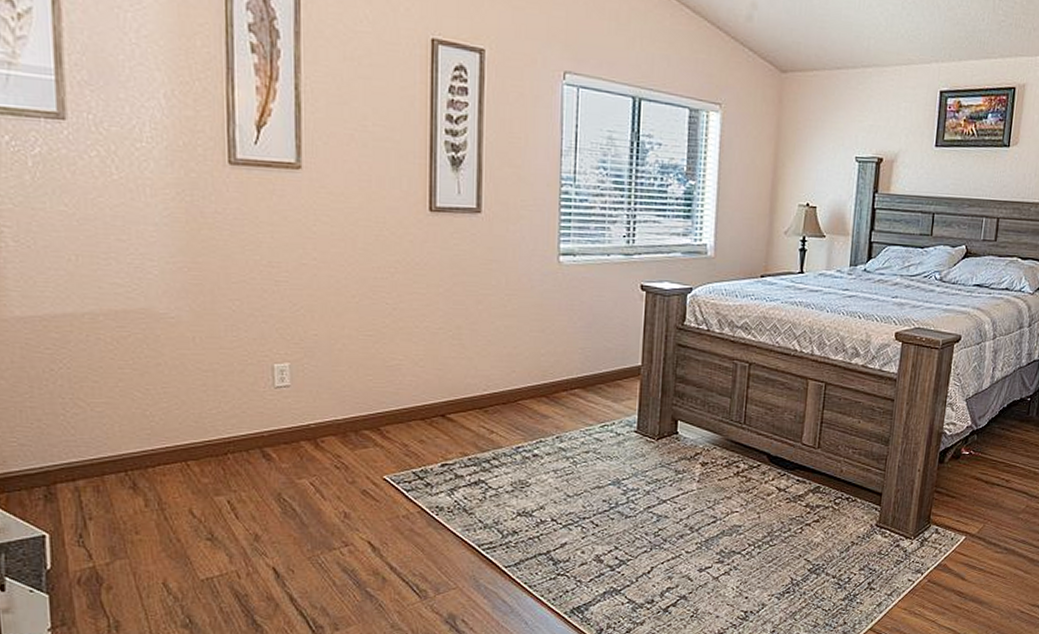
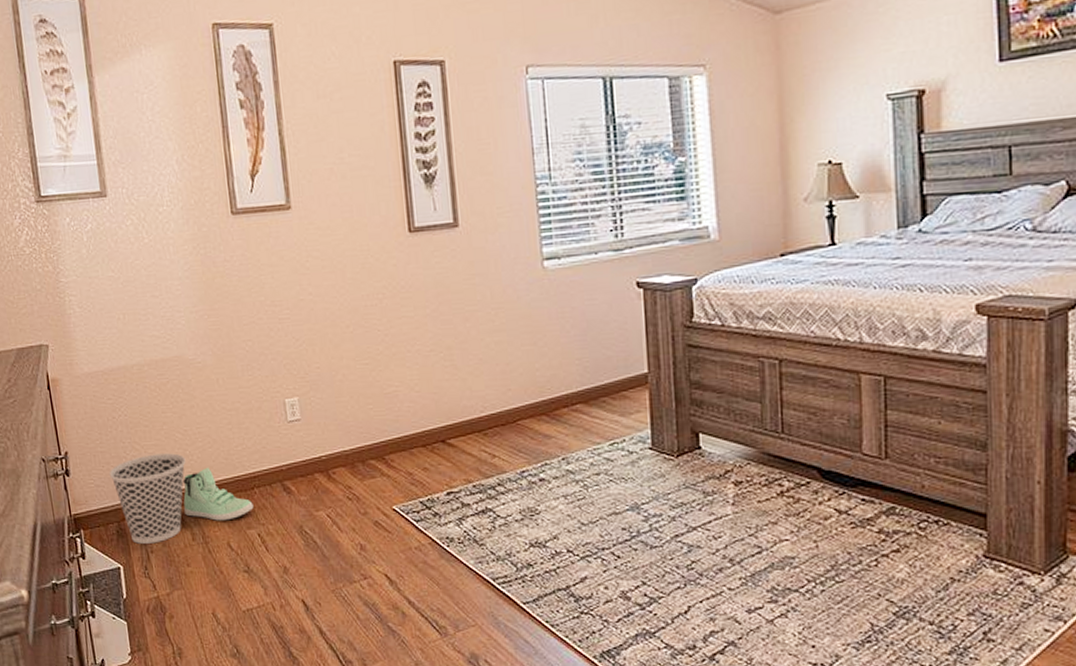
wastebasket: none [39,413,145,510] -> present [109,453,186,544]
sneaker: none [136,429,225,487] -> present [182,467,254,521]

